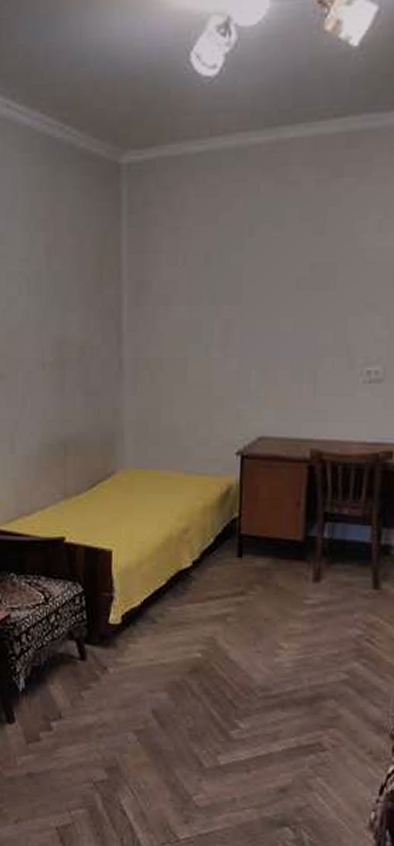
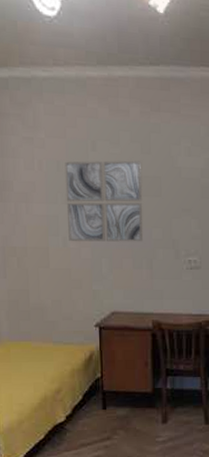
wall art: none [212,244,313,349] -> present [65,160,144,242]

